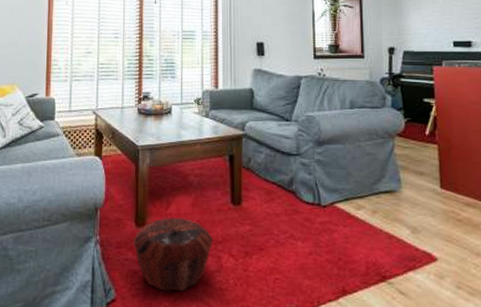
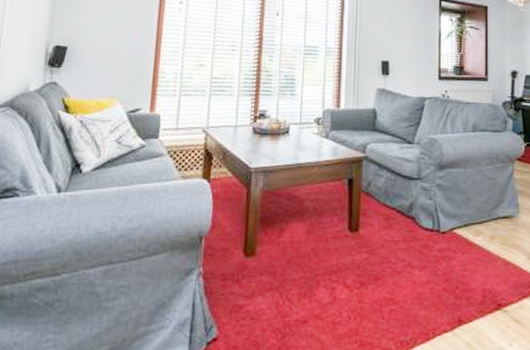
woven basket: present [133,217,214,292] -> none [240,245,328,327]

